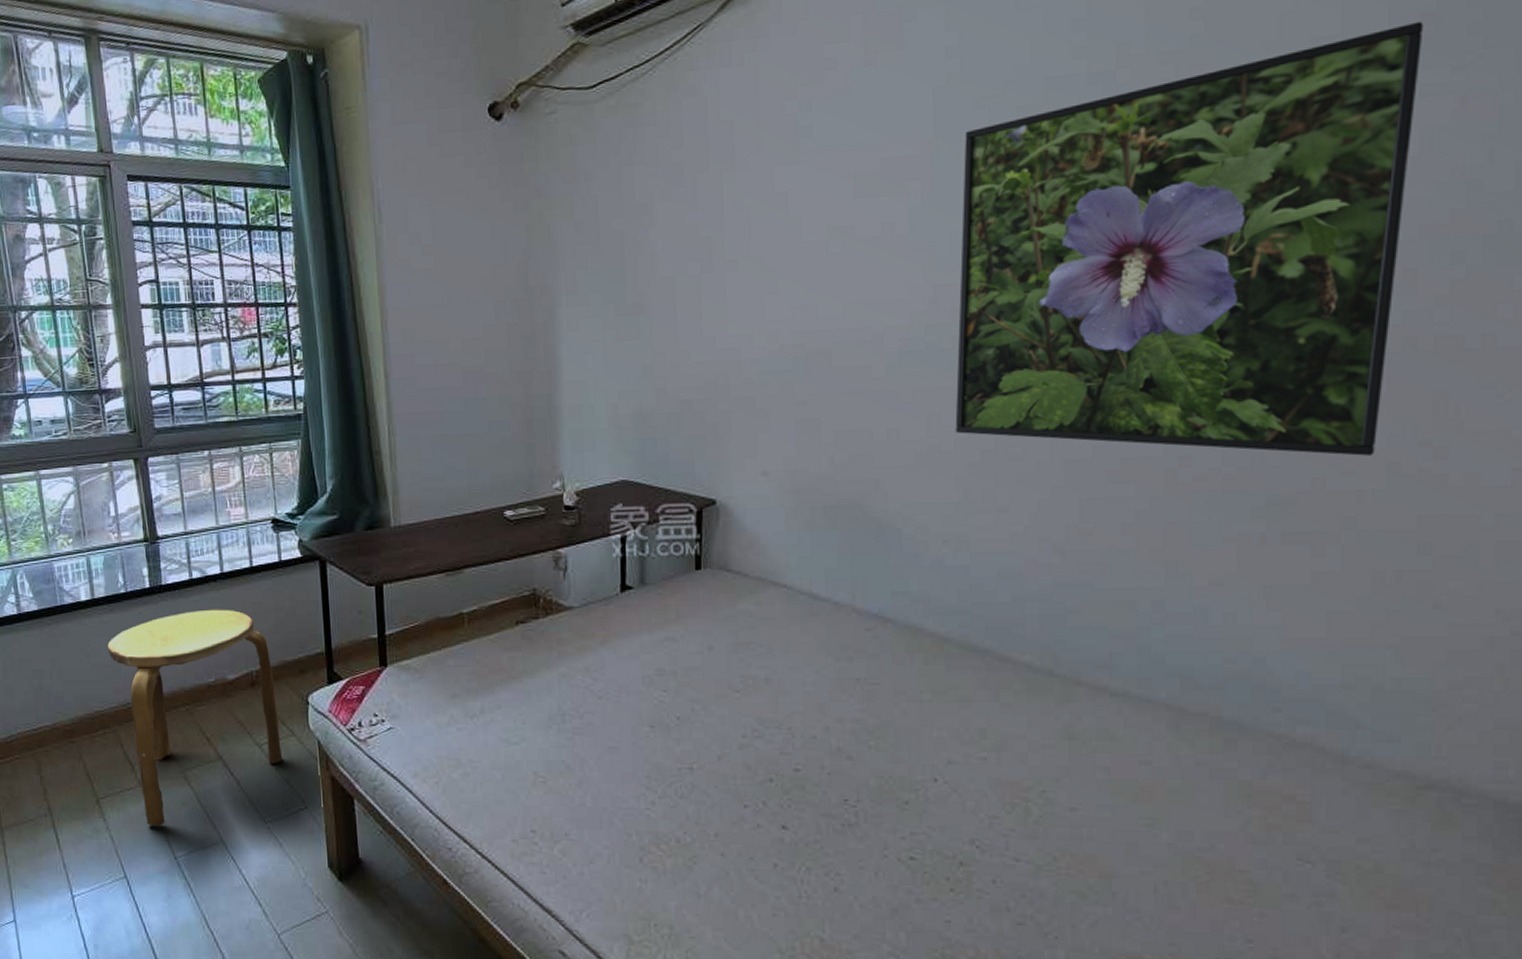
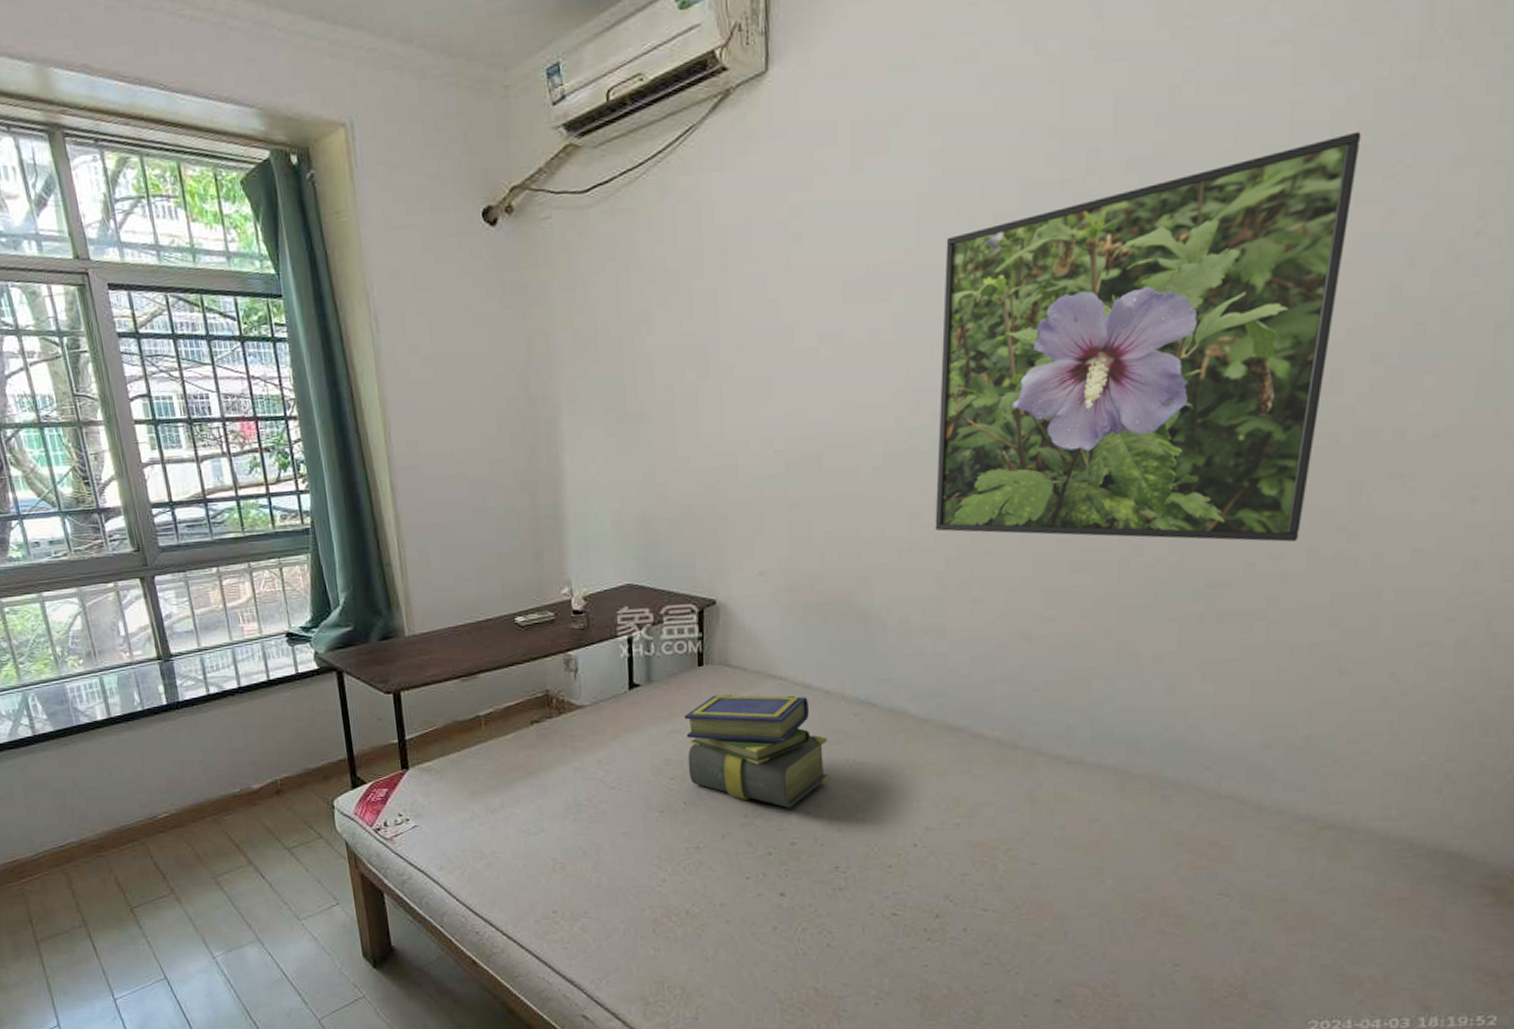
stool: present [107,609,283,825] -> none [128,722,313,929]
stack of books: none [679,601,838,730] -> present [684,694,830,808]

